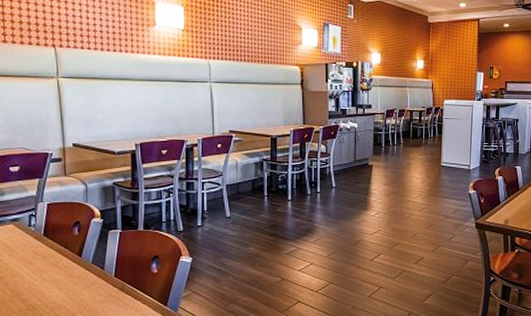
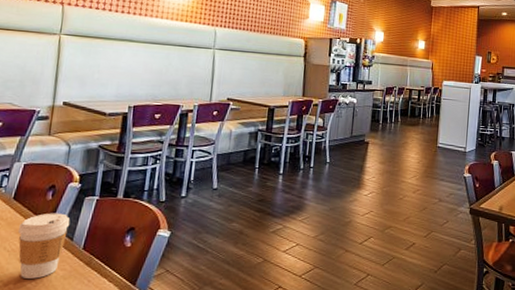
coffee cup: none [54,246,99,304] -> present [18,213,70,279]

